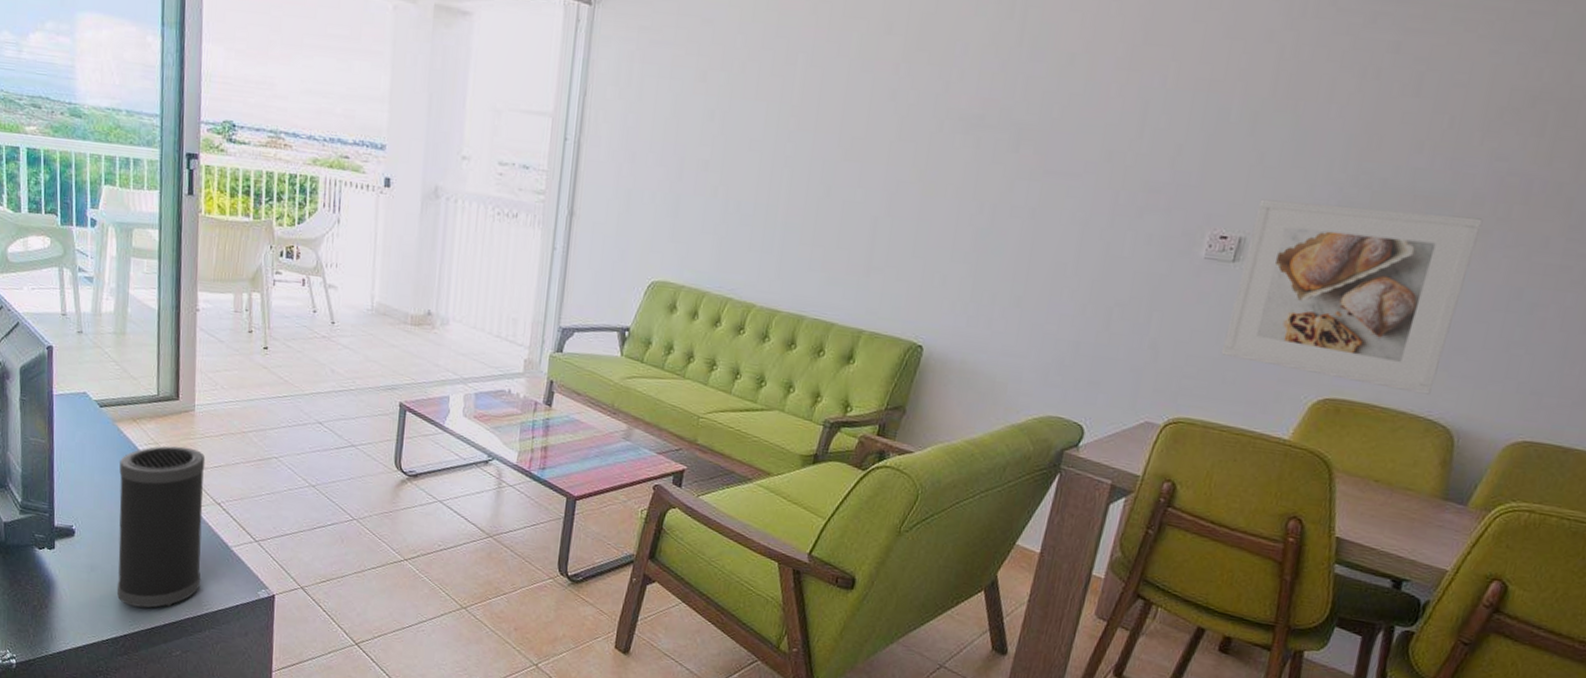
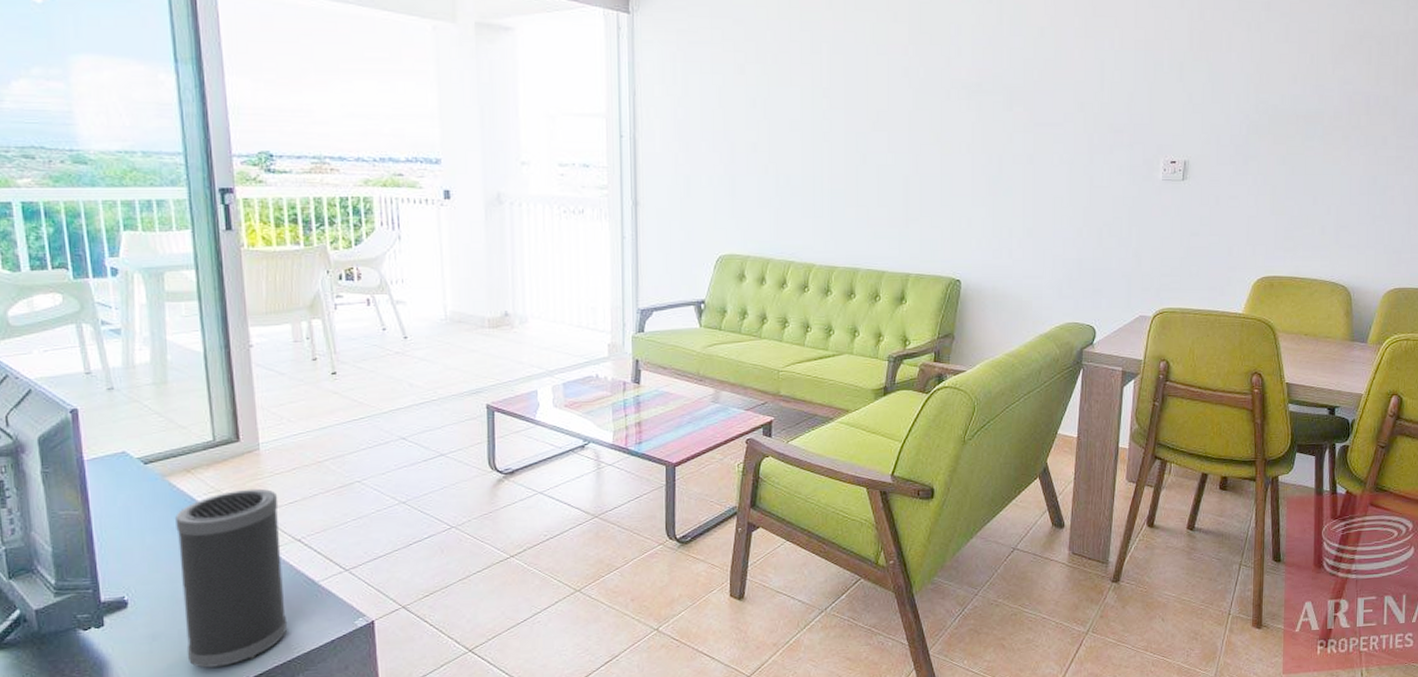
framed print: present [1220,199,1483,395] -> none [1185,128,1343,264]

